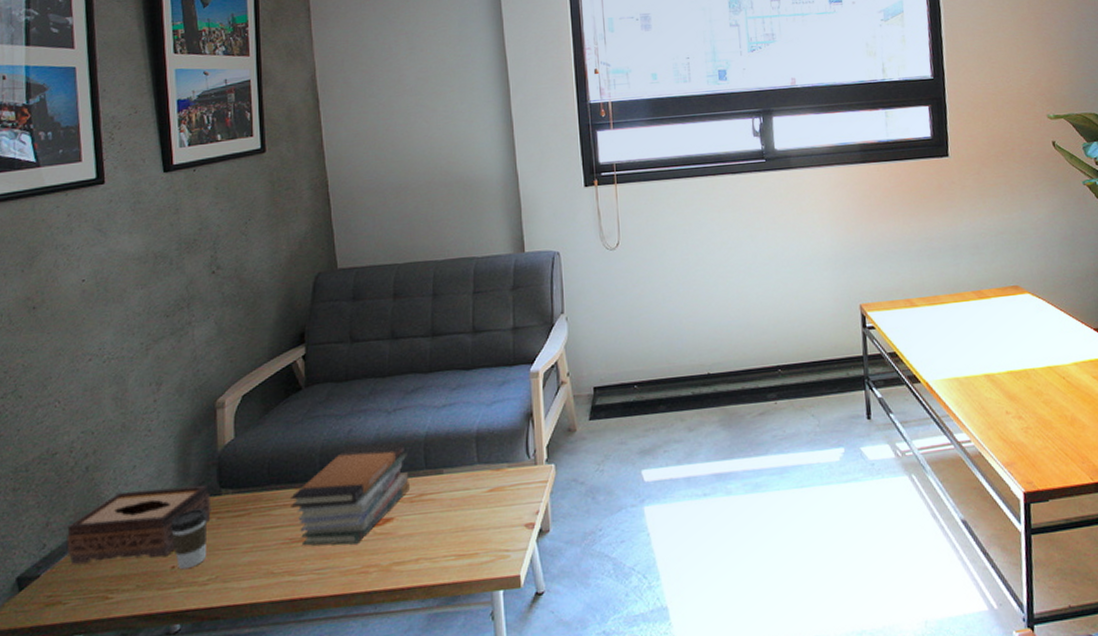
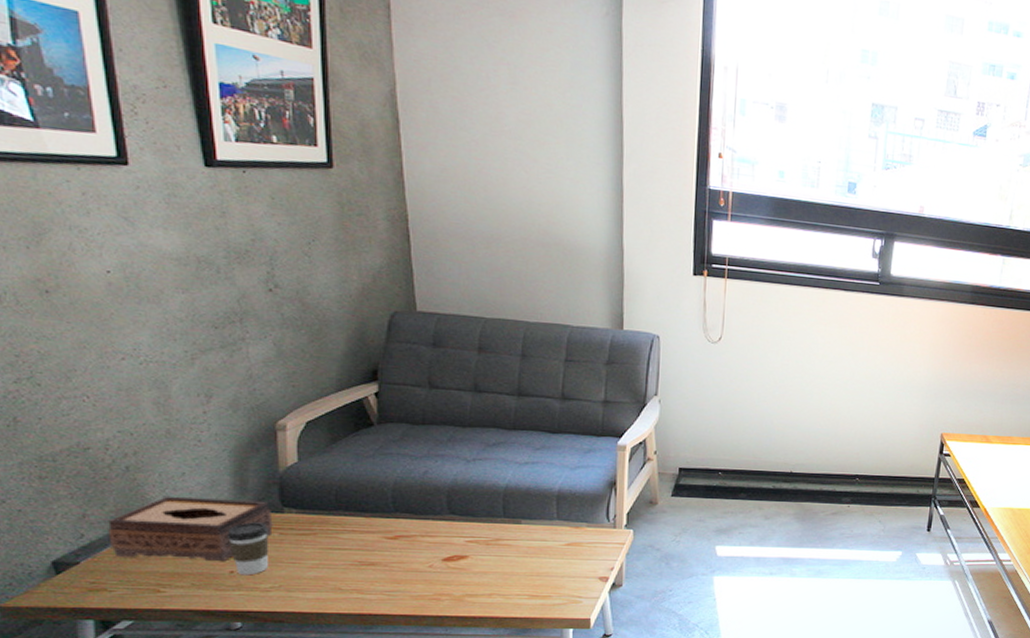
book stack: present [291,442,410,546] -> none [360,486,486,574]

